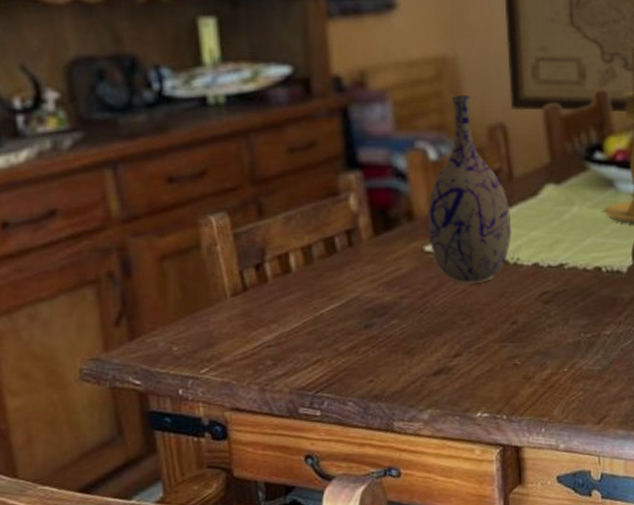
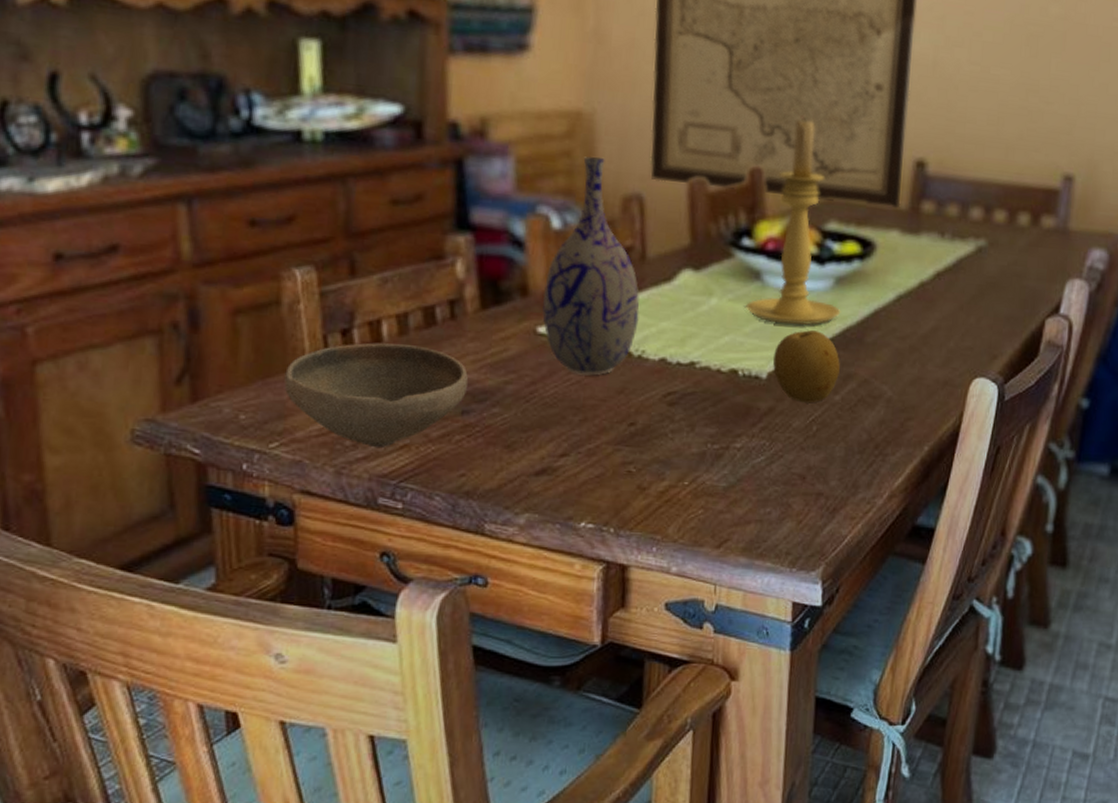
bowl: none [209,272,368,364] -> present [284,342,468,447]

